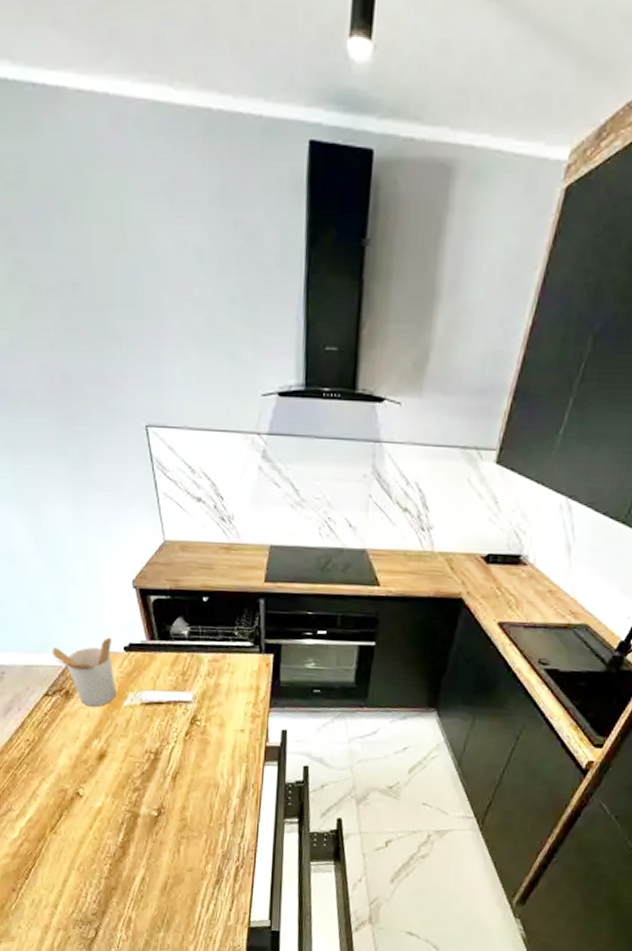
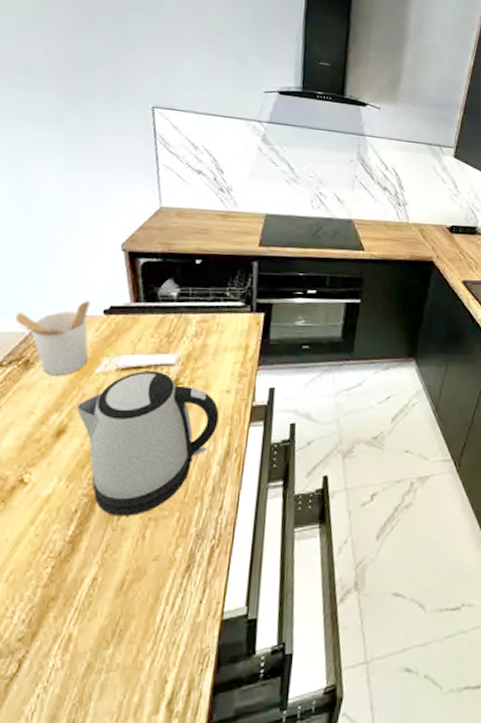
kettle: none [113,706,235,833] -> present [77,370,219,517]

